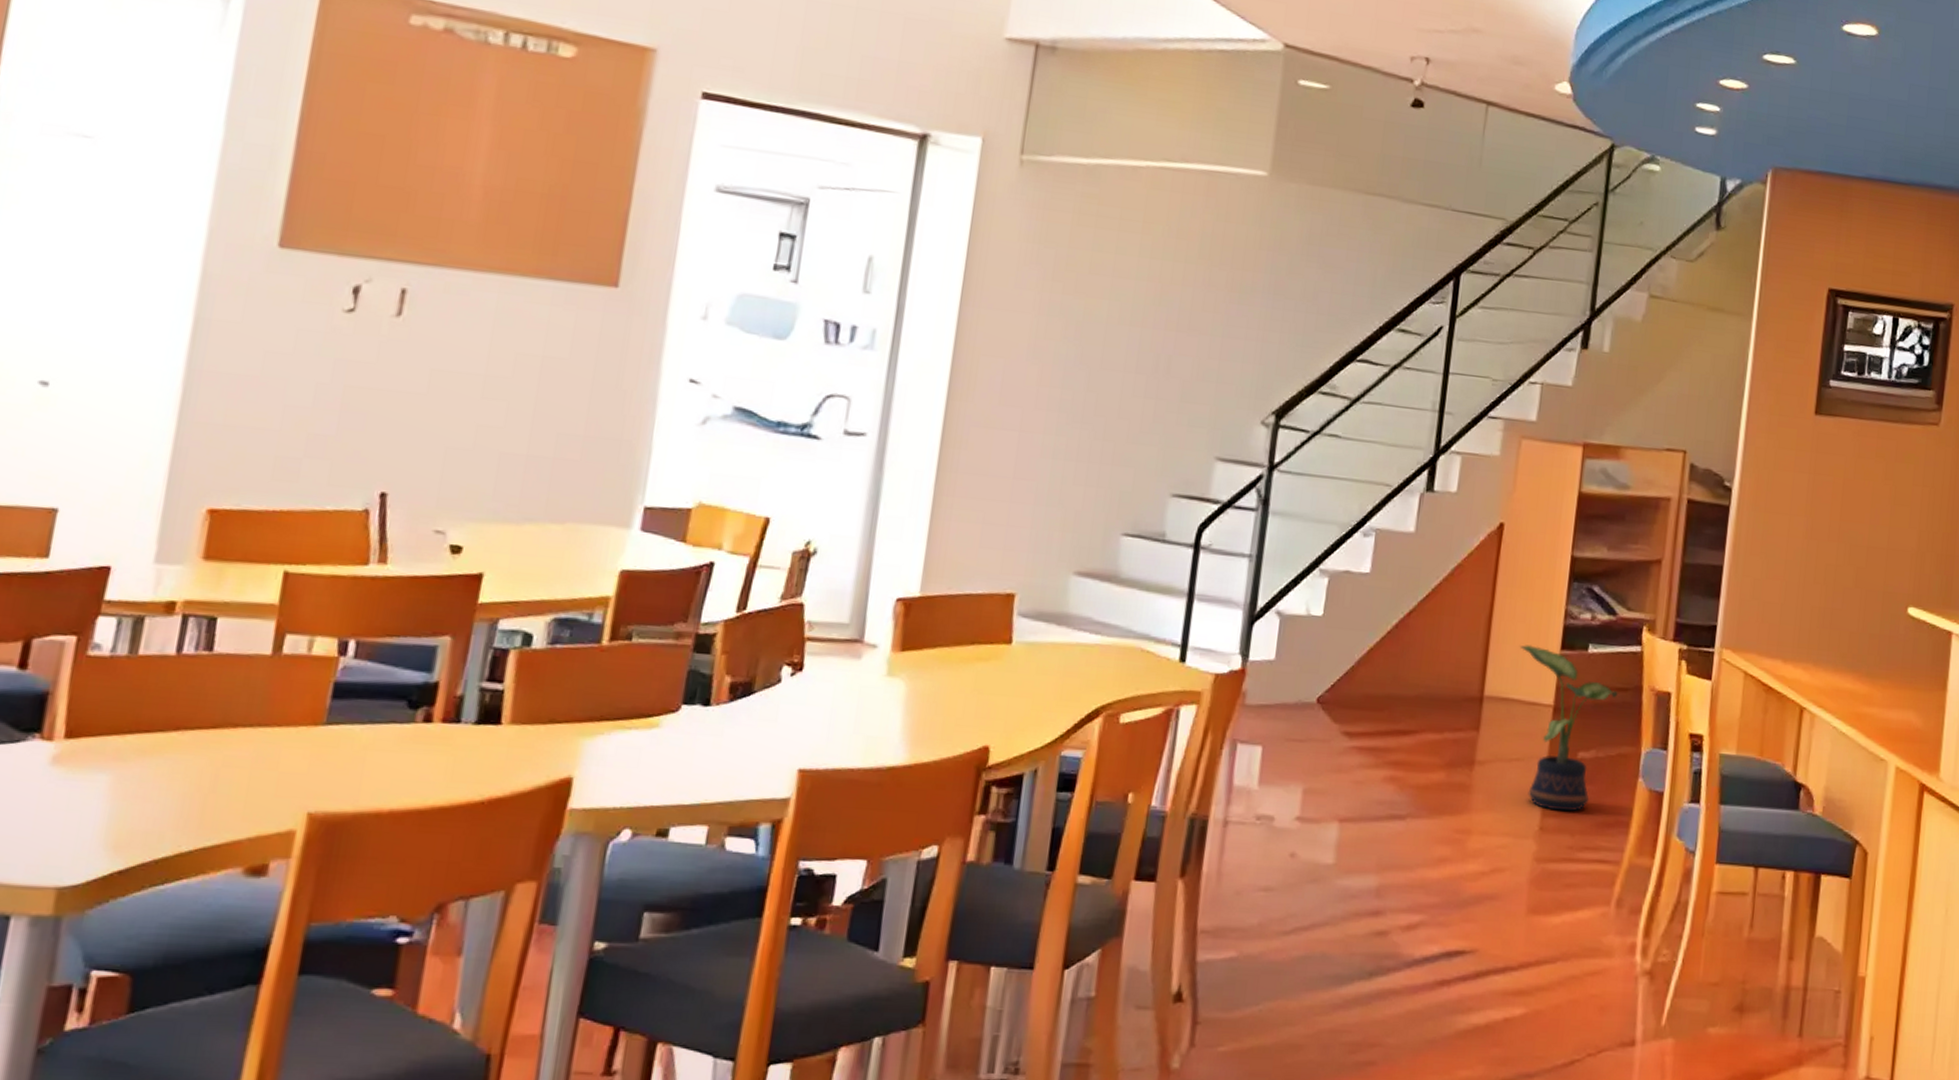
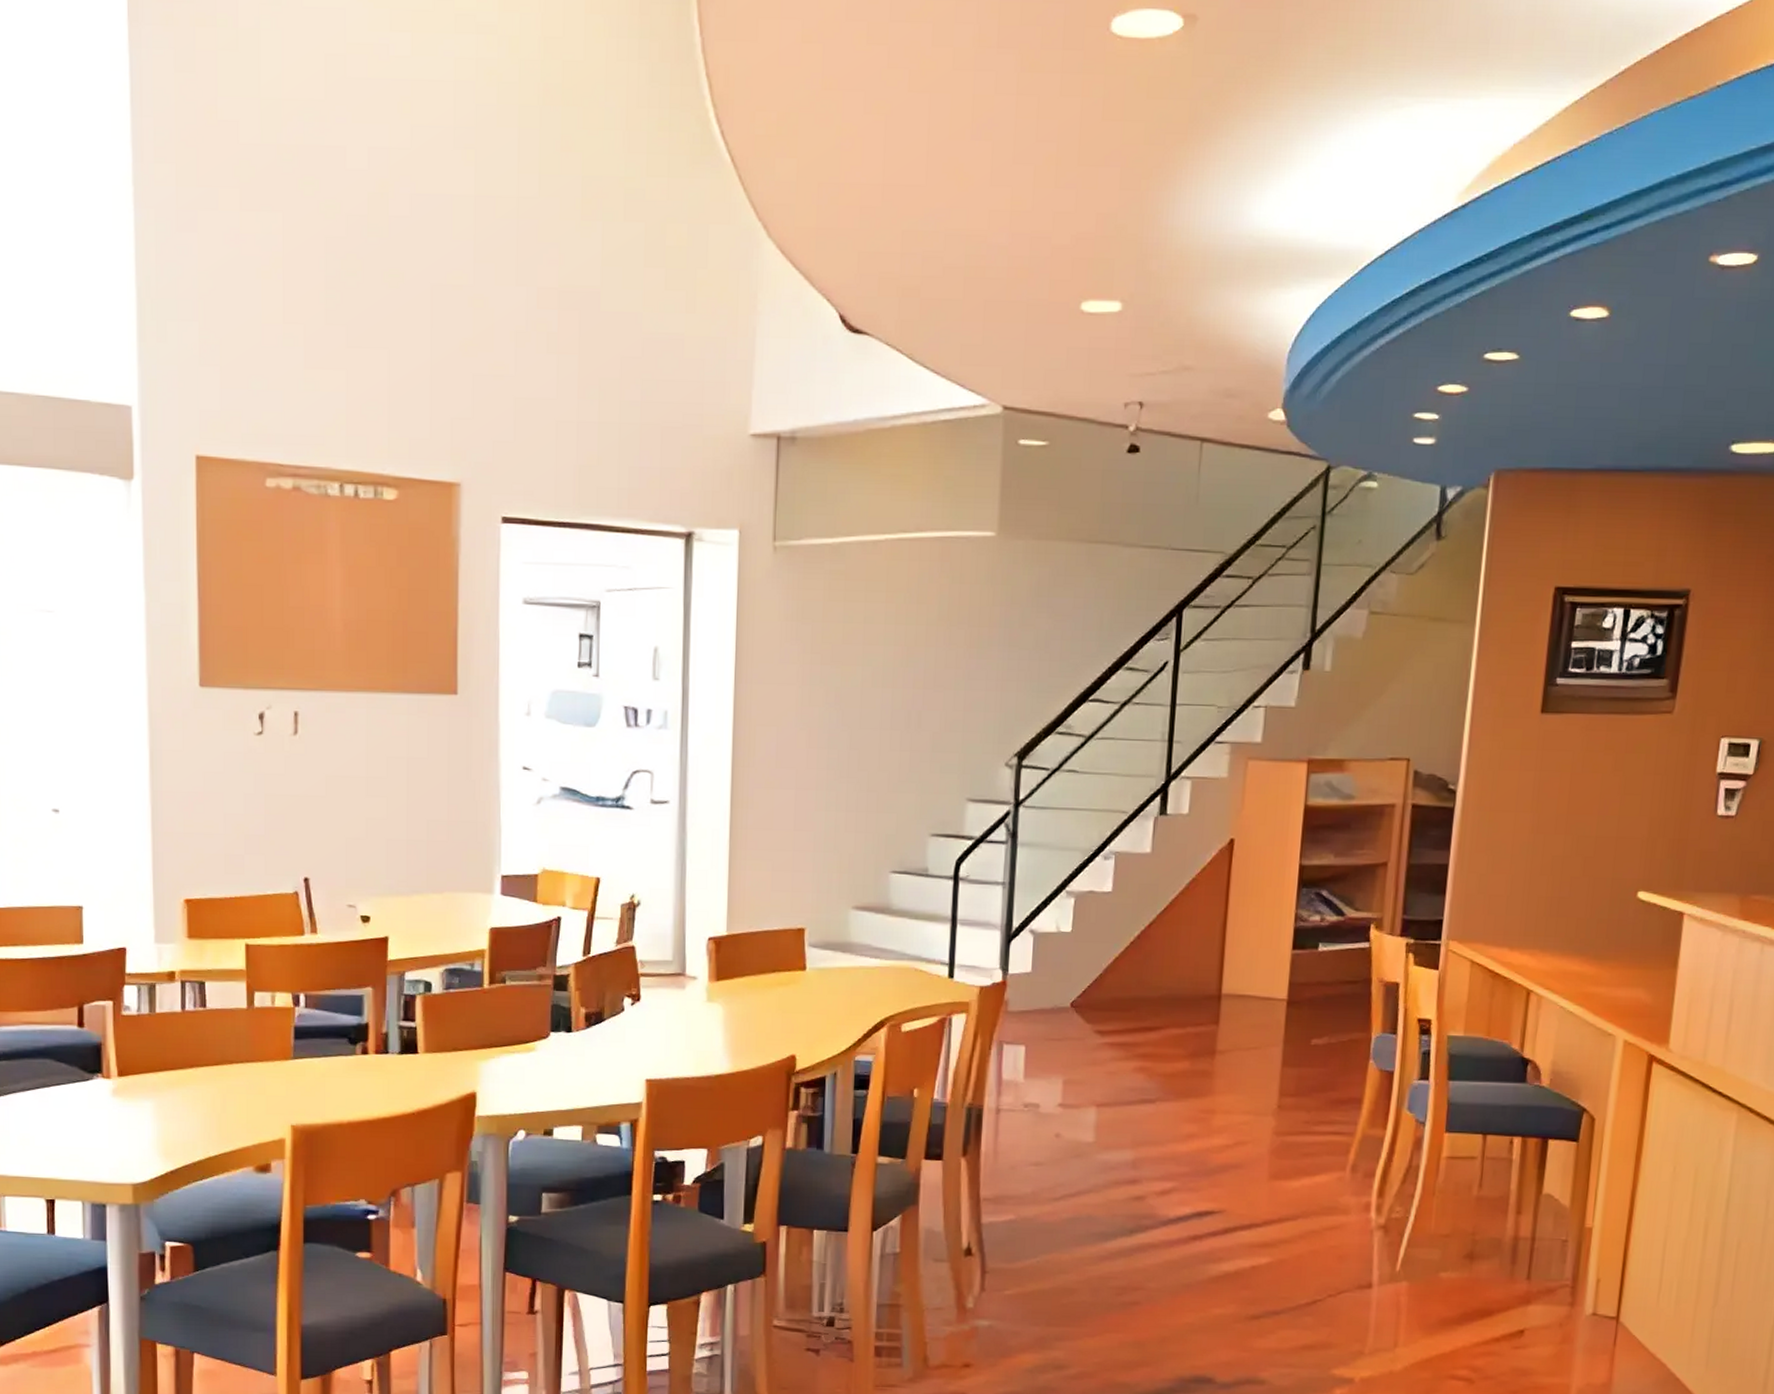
potted plant: present [1519,645,1618,812] -> none [1253,947,1348,1092]

